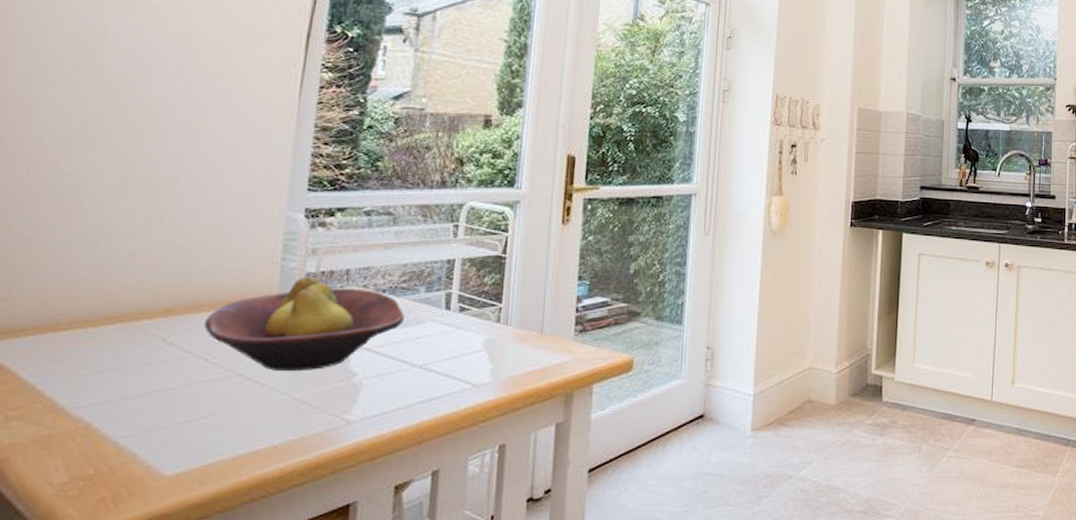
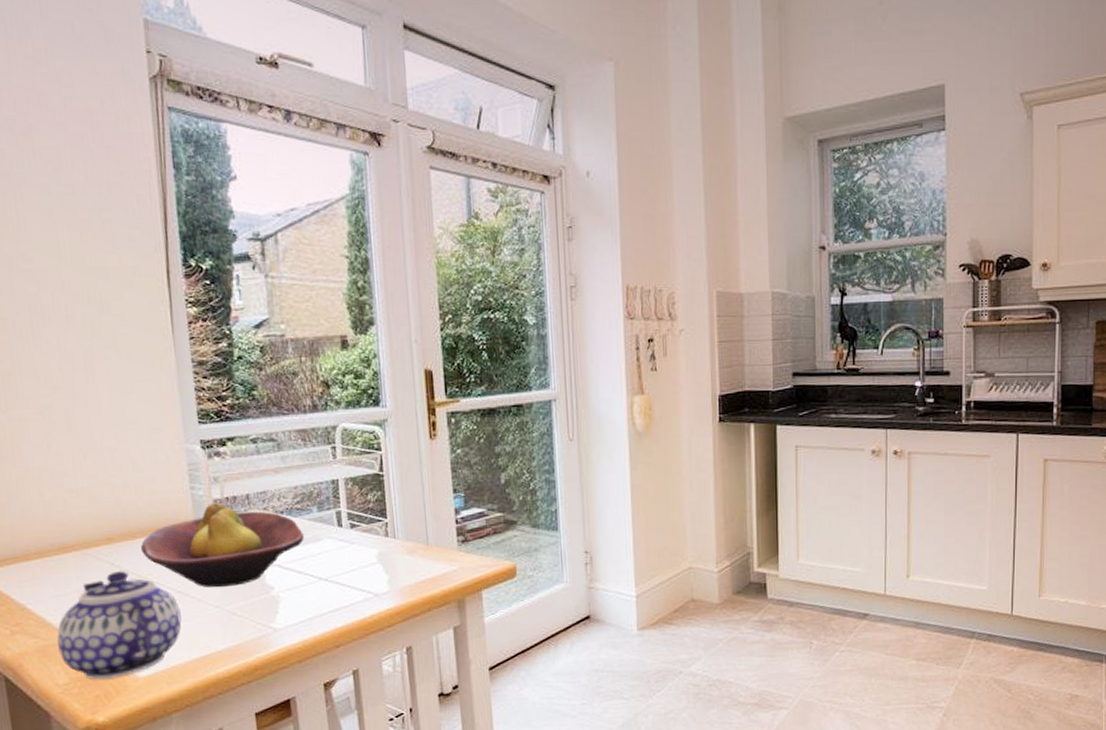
teapot: none [65,347,237,479] -> present [57,570,182,680]

